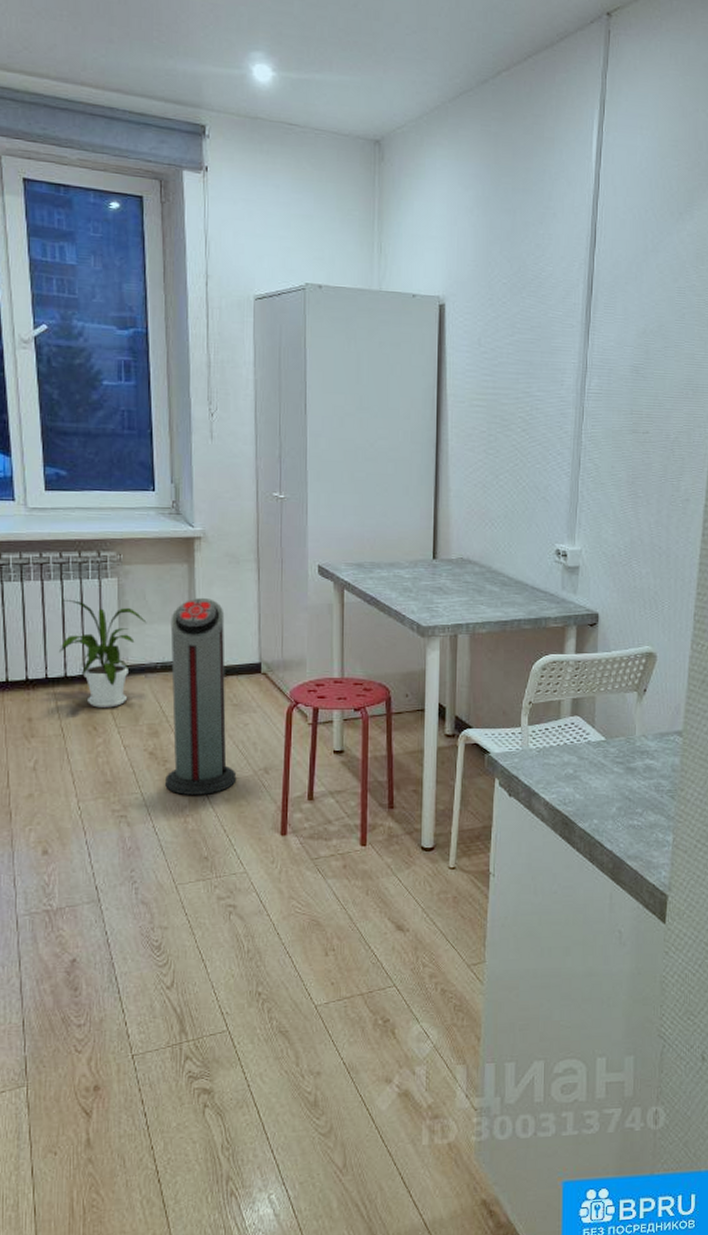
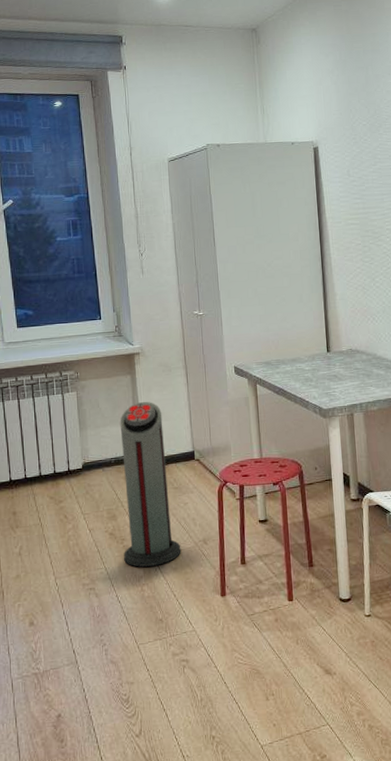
house plant: present [59,599,147,708] -> none [34,412,101,499]

